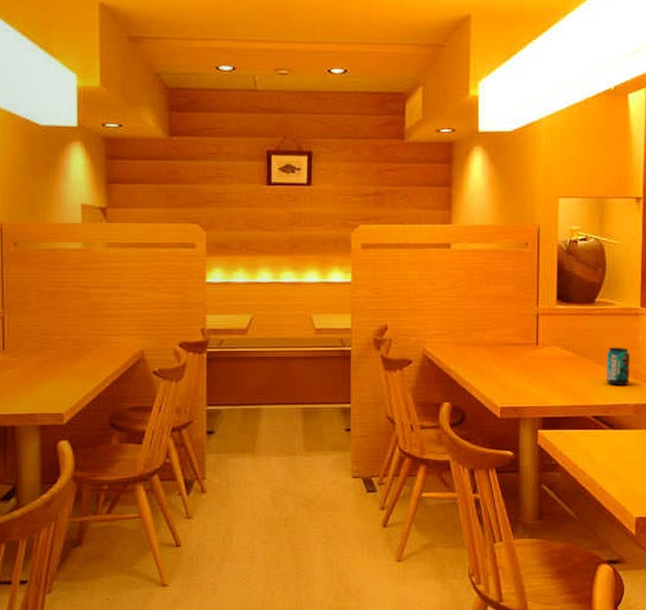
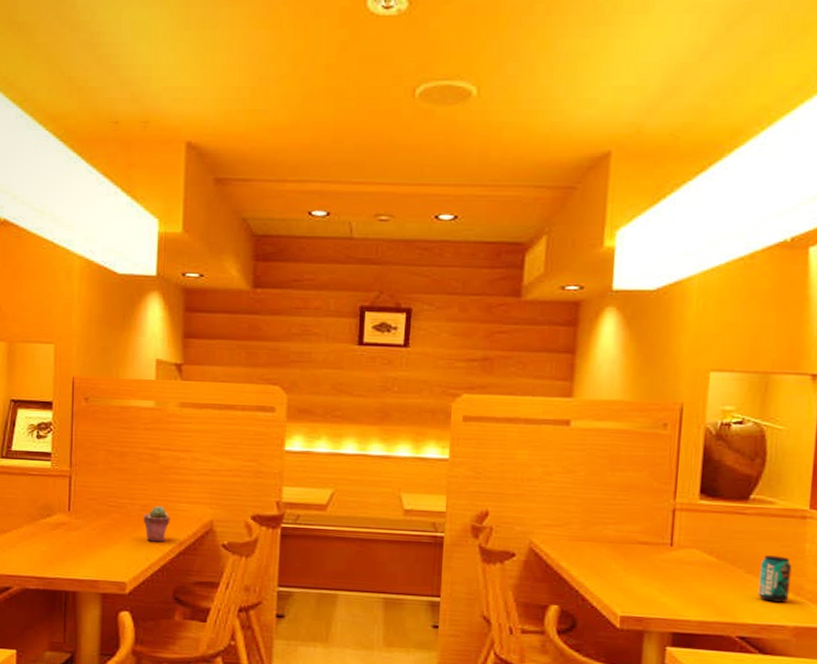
potted succulent: none [77,340,103,374] -> present [143,506,170,542]

